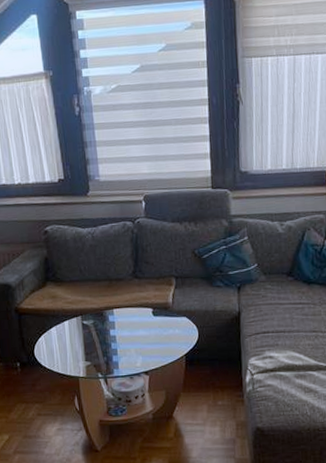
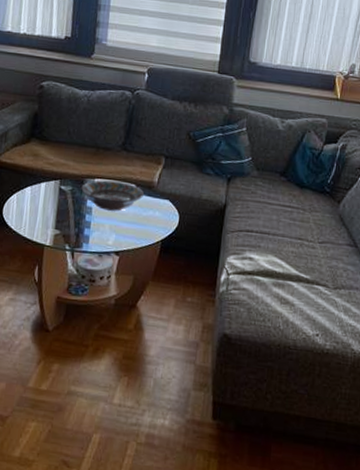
decorative bowl: none [102,308,162,336] -> present [81,180,145,211]

